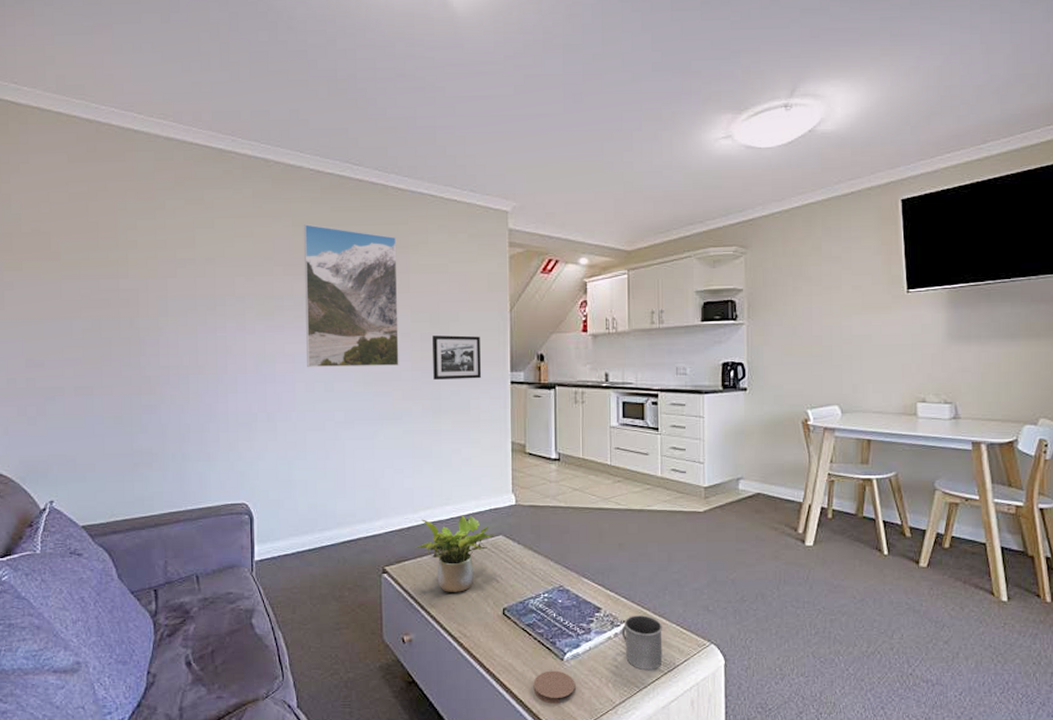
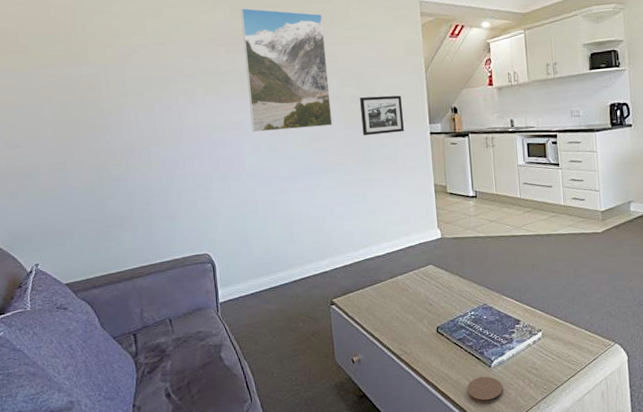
potted plant: present [415,515,494,592] -> none [357,249,425,317]
mug: present [621,615,663,671] -> none [538,323,575,371]

